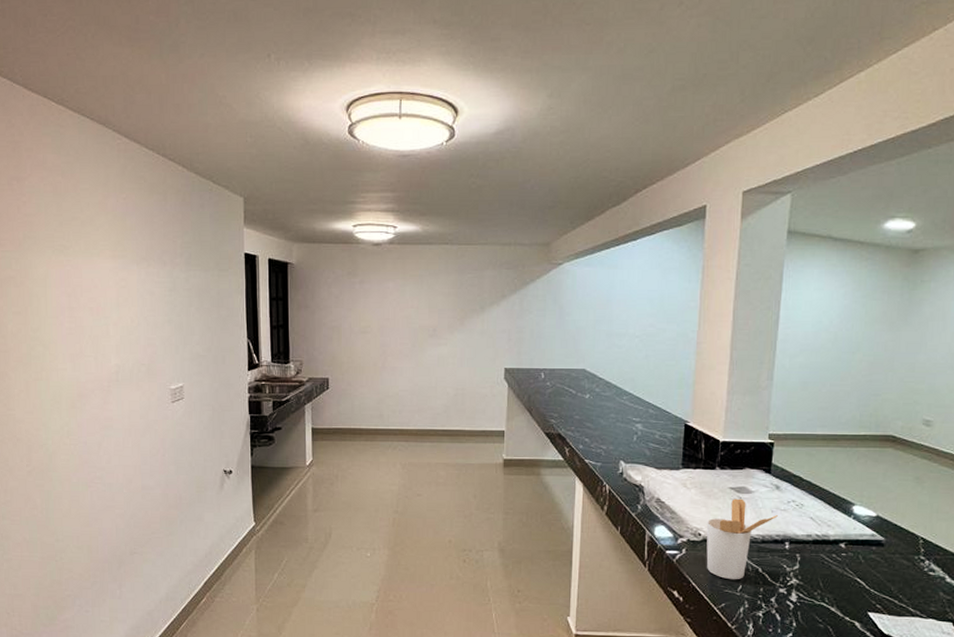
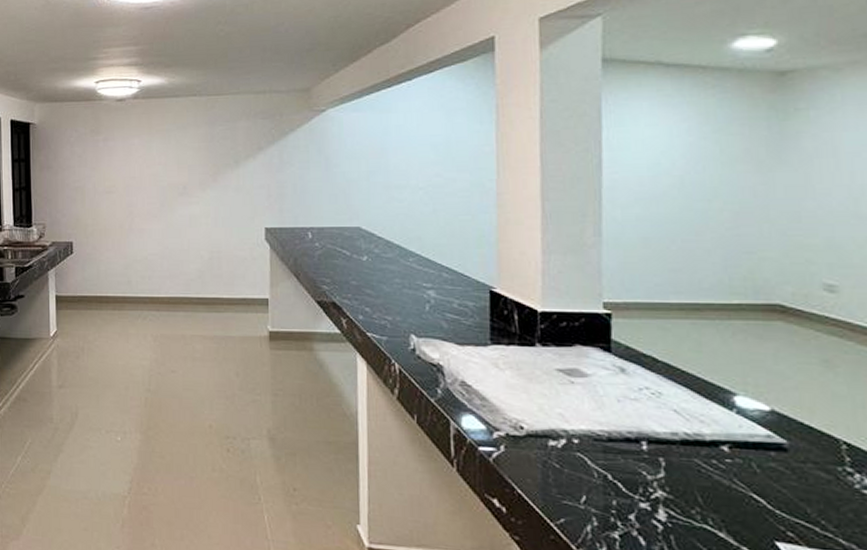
utensil holder: present [706,498,778,580] -> none [529,383,627,489]

